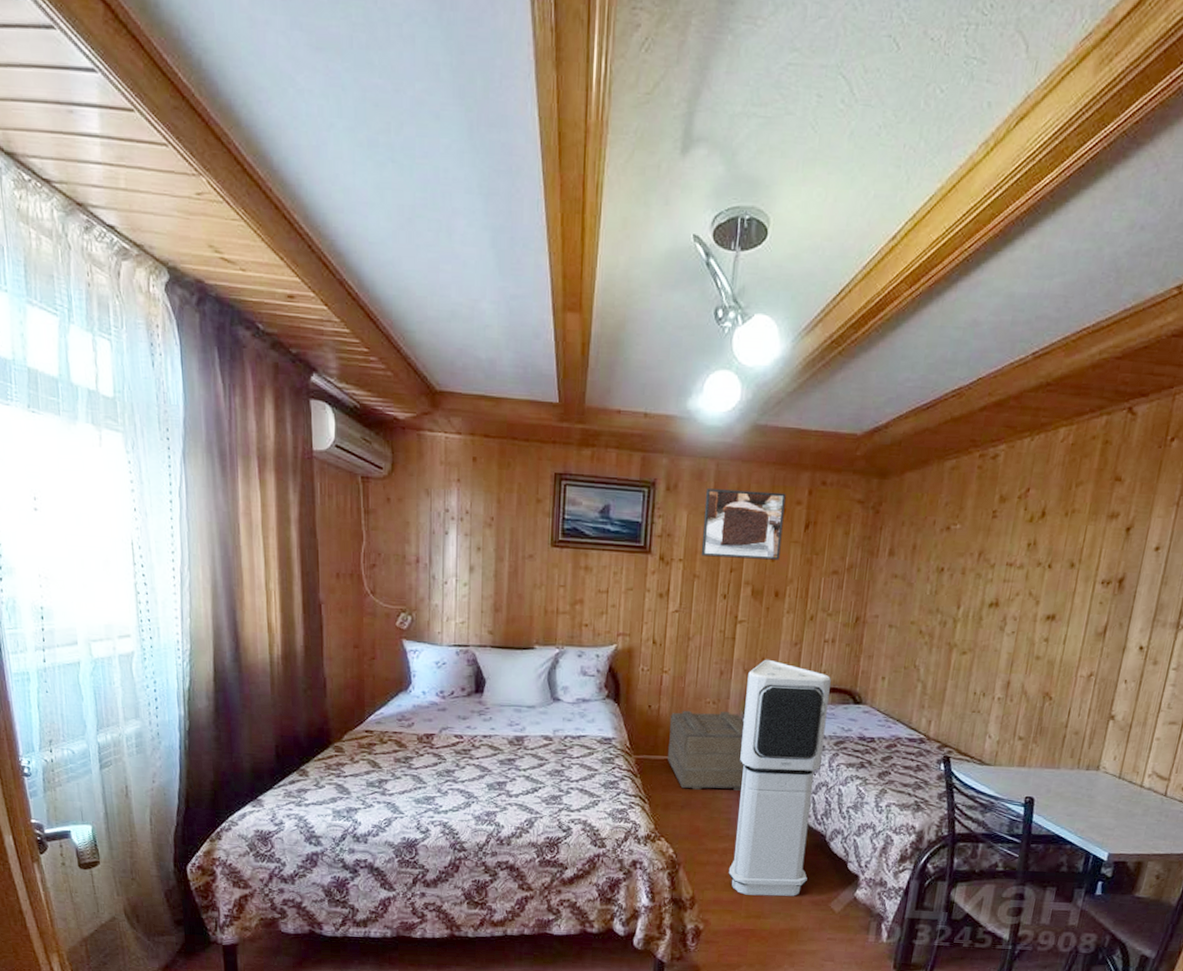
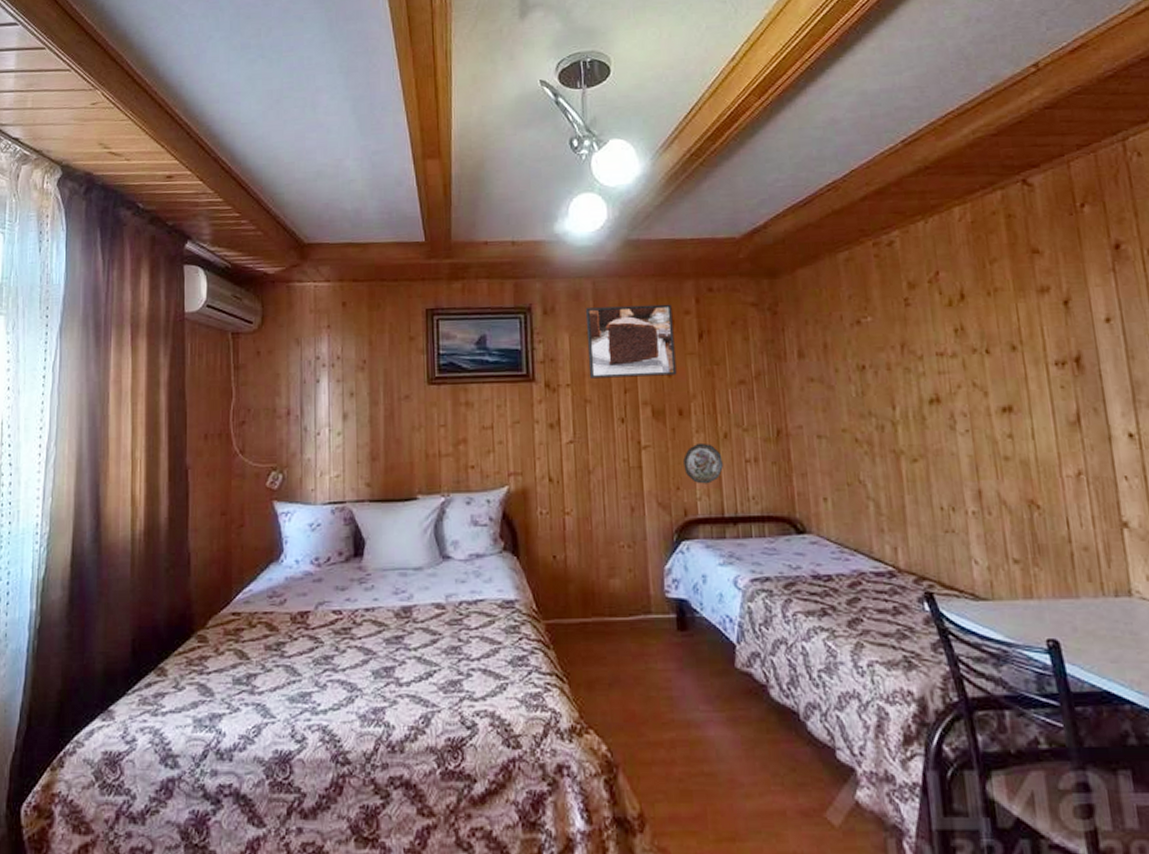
wooden crate: present [667,710,745,791] -> none [579,555,681,660]
air purifier: present [728,659,831,896] -> none [664,488,787,807]
decorative plate: none [771,622,805,658] -> present [683,442,723,484]

